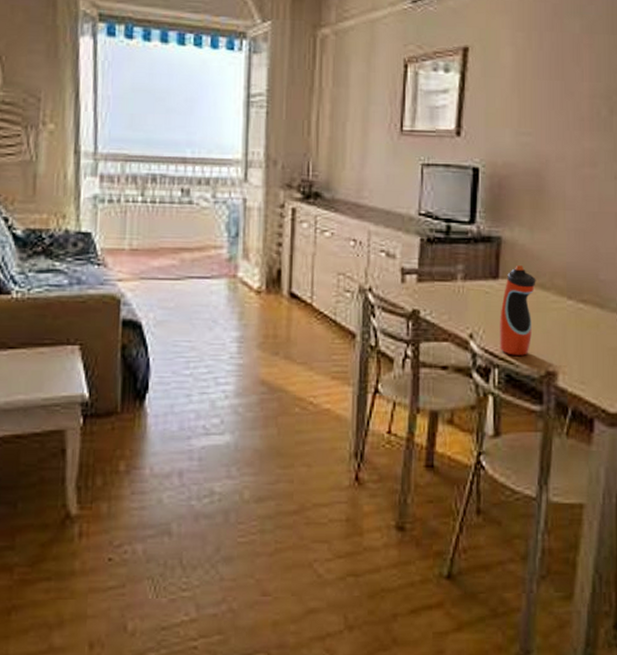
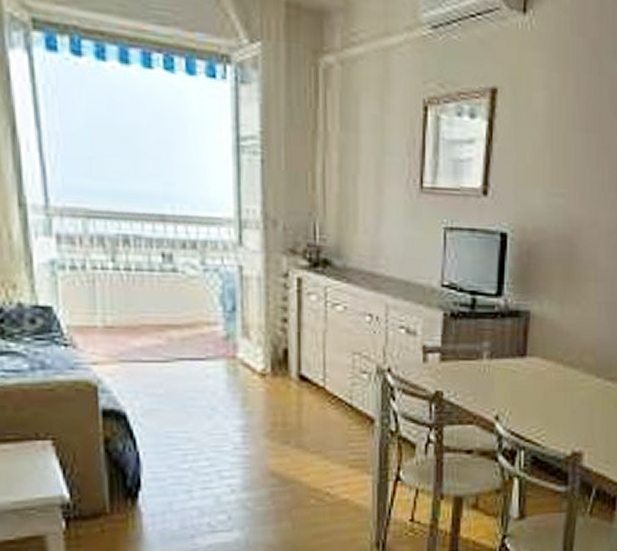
water bottle: present [500,265,536,356] -> none [526,342,565,437]

